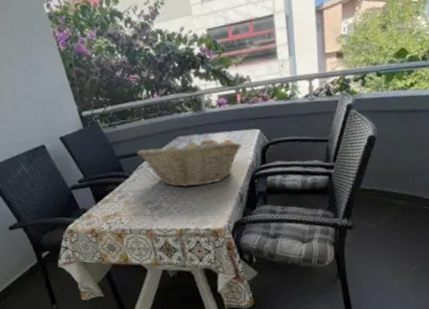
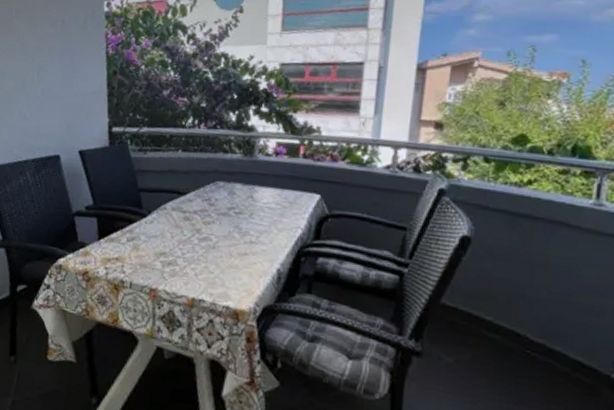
fruit basket: present [137,137,242,187] -> none [163,184,294,250]

